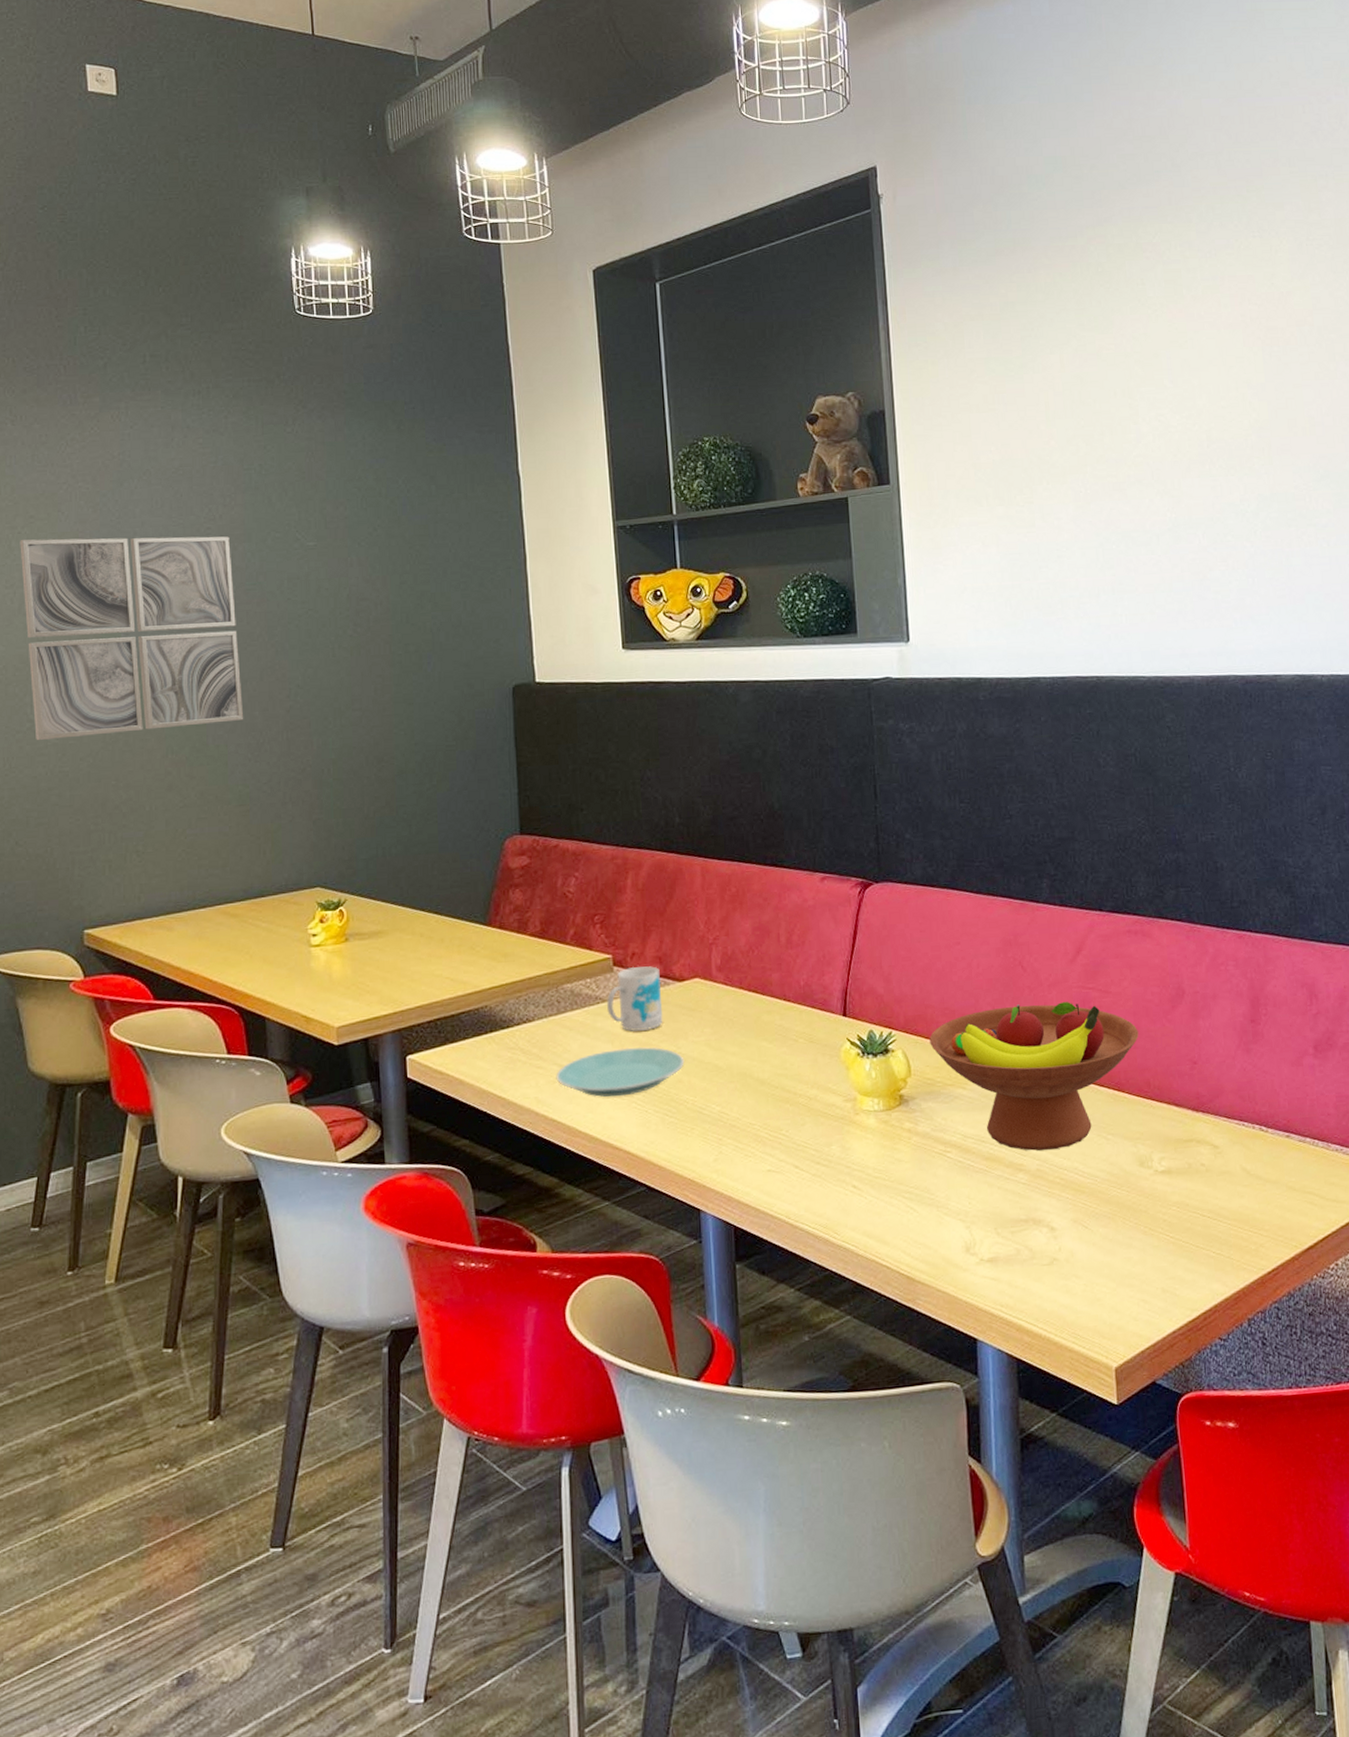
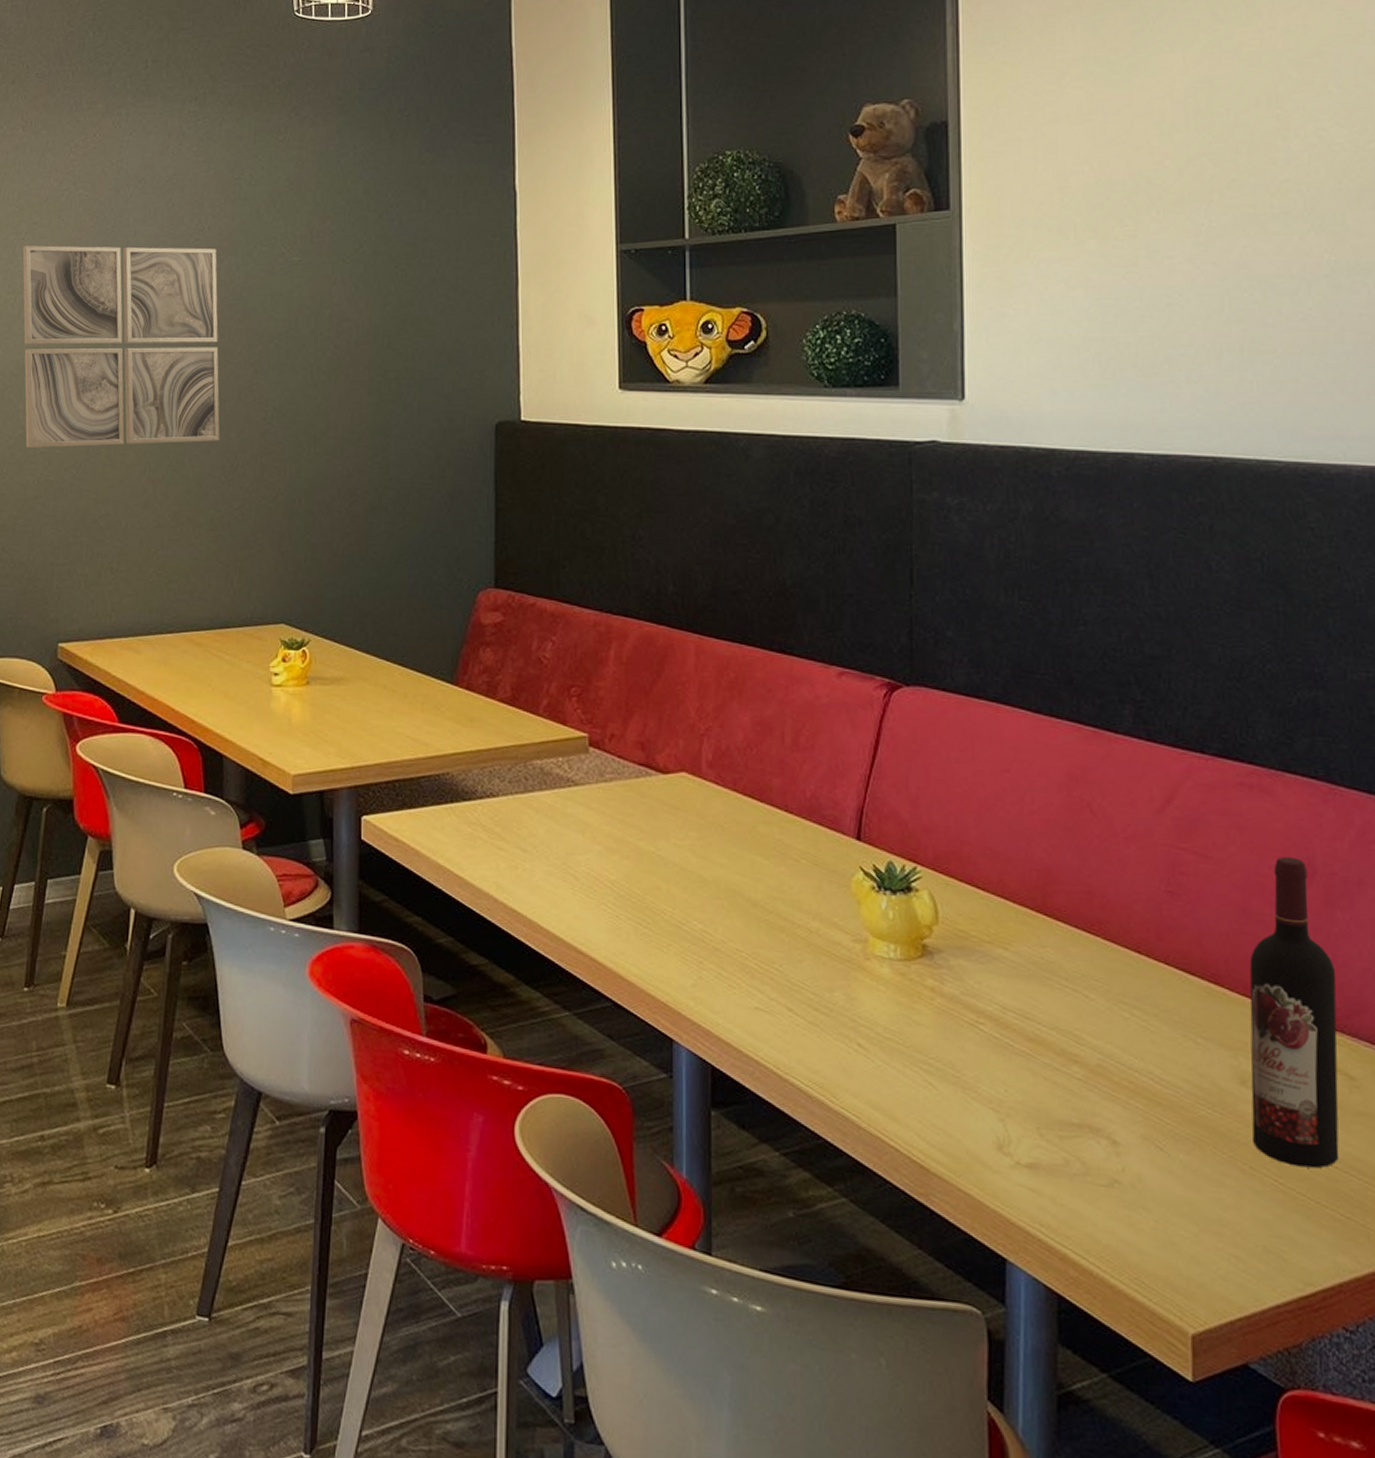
plate: present [556,1046,685,1097] -> none [518,840,664,896]
mug: present [607,966,663,1031] -> none [580,749,643,824]
fruit bowl: present [929,1002,1139,1151] -> none [964,856,1248,1044]
wine bottle: none [1141,984,1210,1222] -> present [1249,857,1339,1169]

